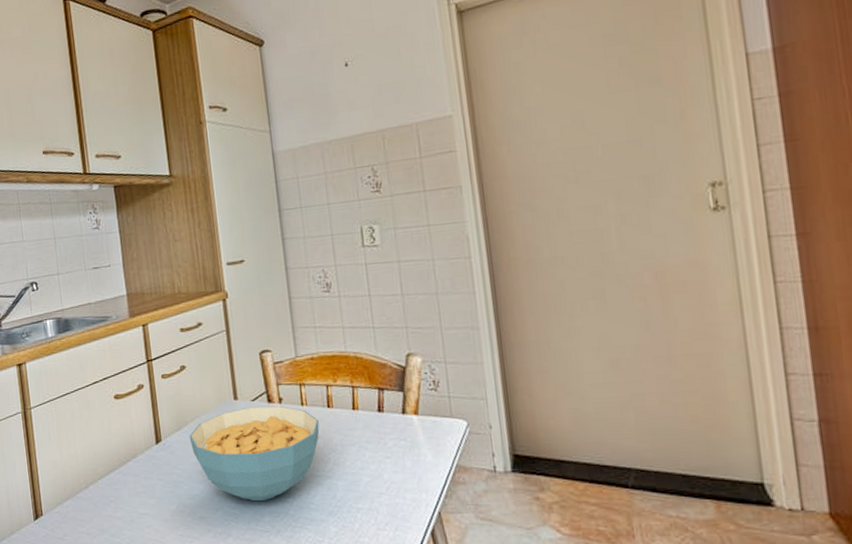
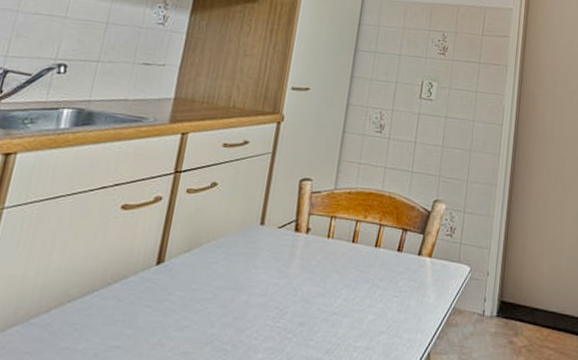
cereal bowl: present [189,406,320,502] -> none [197,234,340,337]

